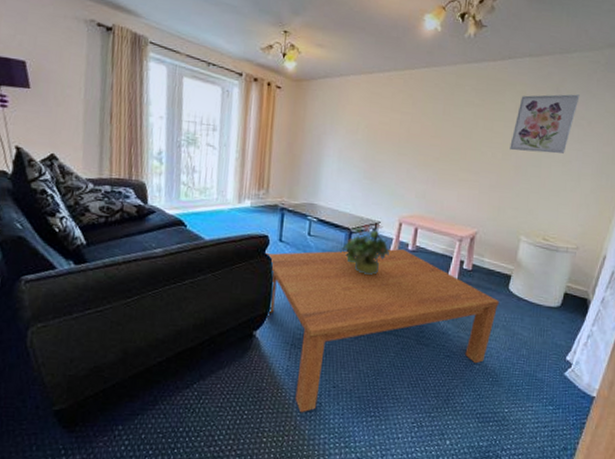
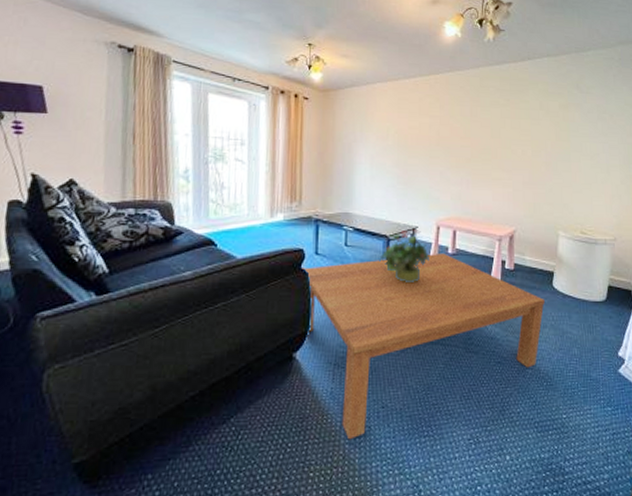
wall art: present [510,94,580,154] -> none [538,89,599,148]

